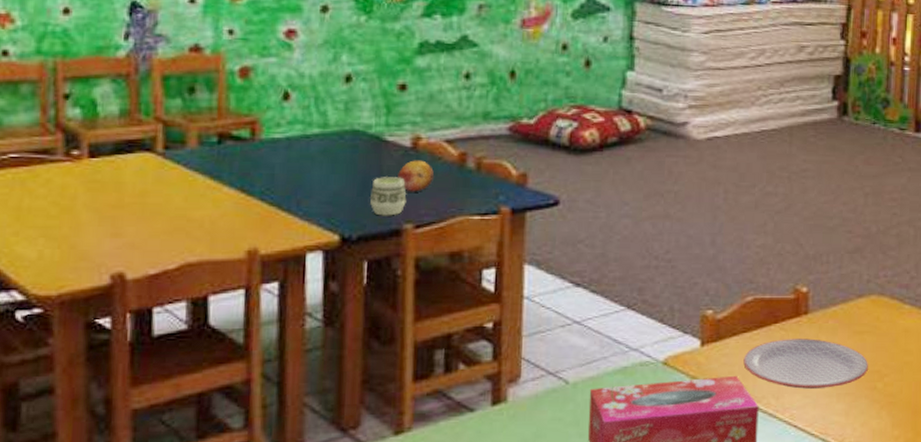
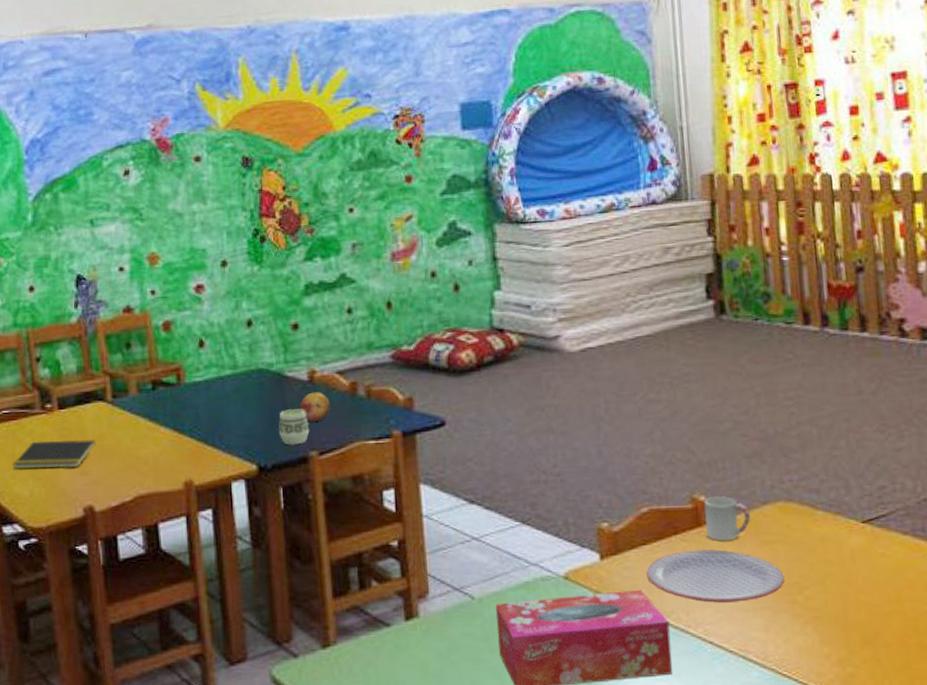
notepad: none [17,193,136,228] -> present [13,439,96,469]
cup: none [804,289,846,331] -> present [704,496,751,541]

